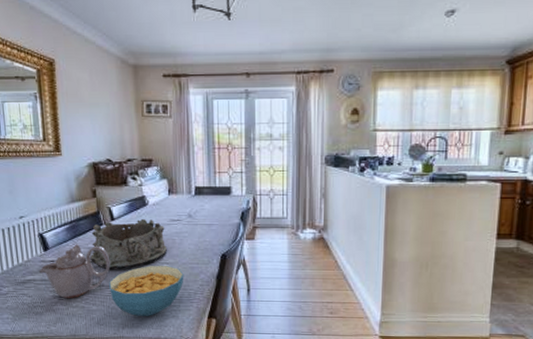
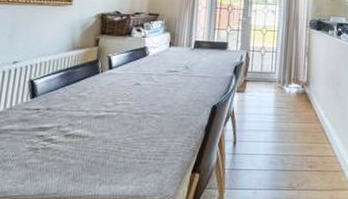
teapot: present [39,244,111,299] -> none [20,92,100,152]
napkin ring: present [90,218,167,270] -> none [79,68,161,120]
cereal bowl: present [108,266,184,316] -> none [93,116,174,171]

